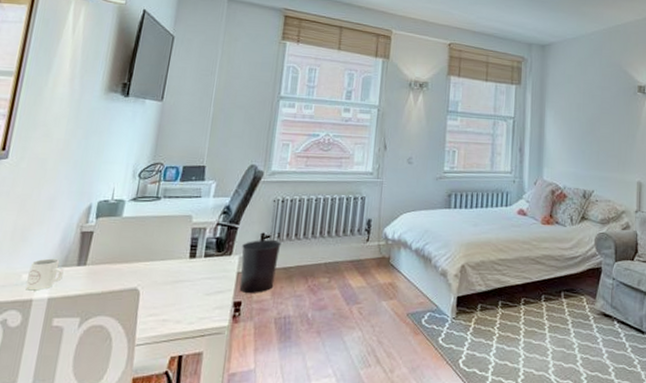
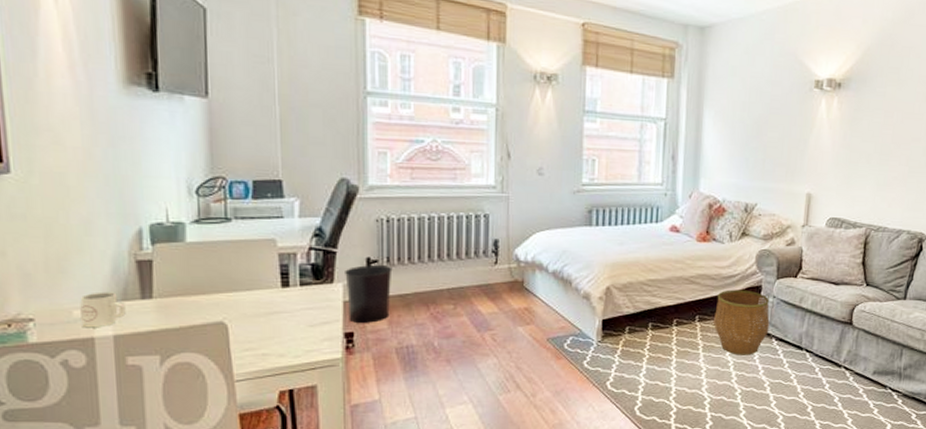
basket: none [557,270,611,338] -> present [713,289,770,355]

